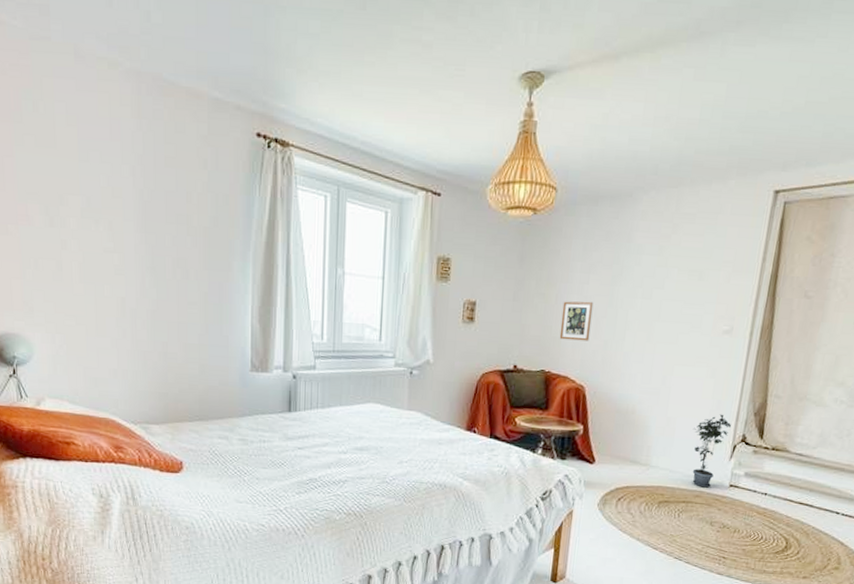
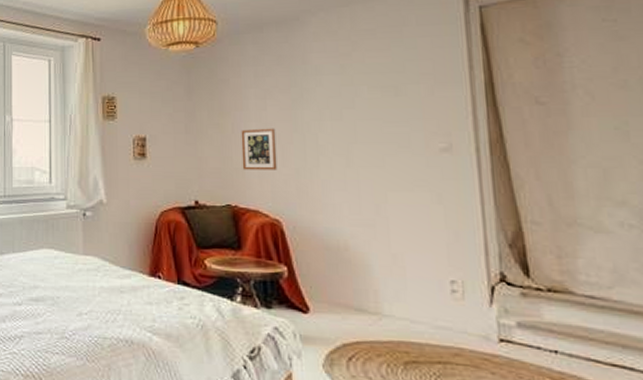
potted plant: present [692,414,731,488] -> none [429,247,480,343]

